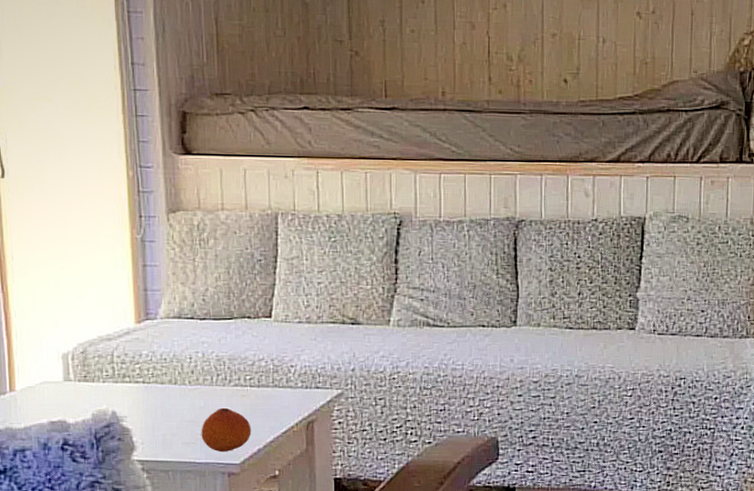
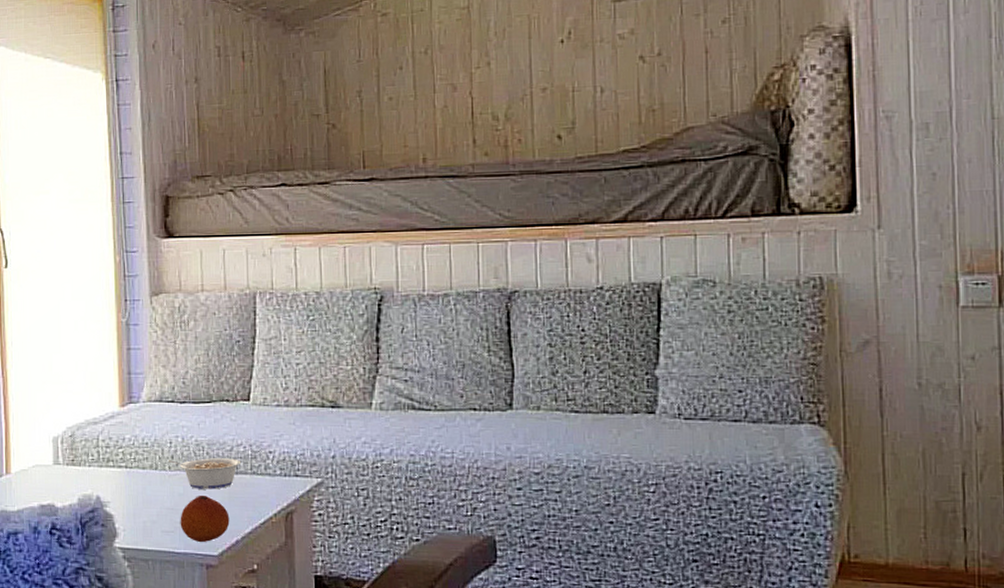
legume: none [187,372,263,402] -> present [167,458,242,490]

